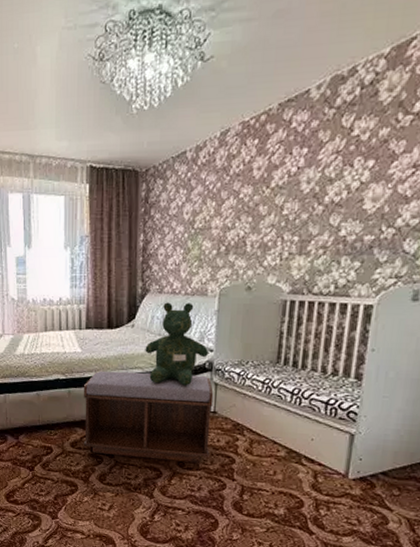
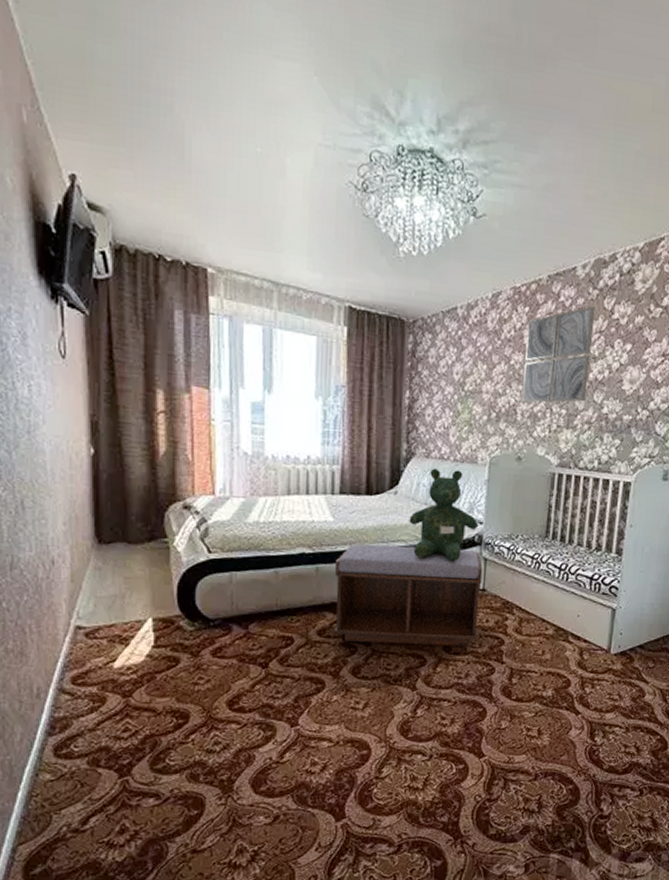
wall art: none [250,127,332,234] -> present [521,306,596,403]

